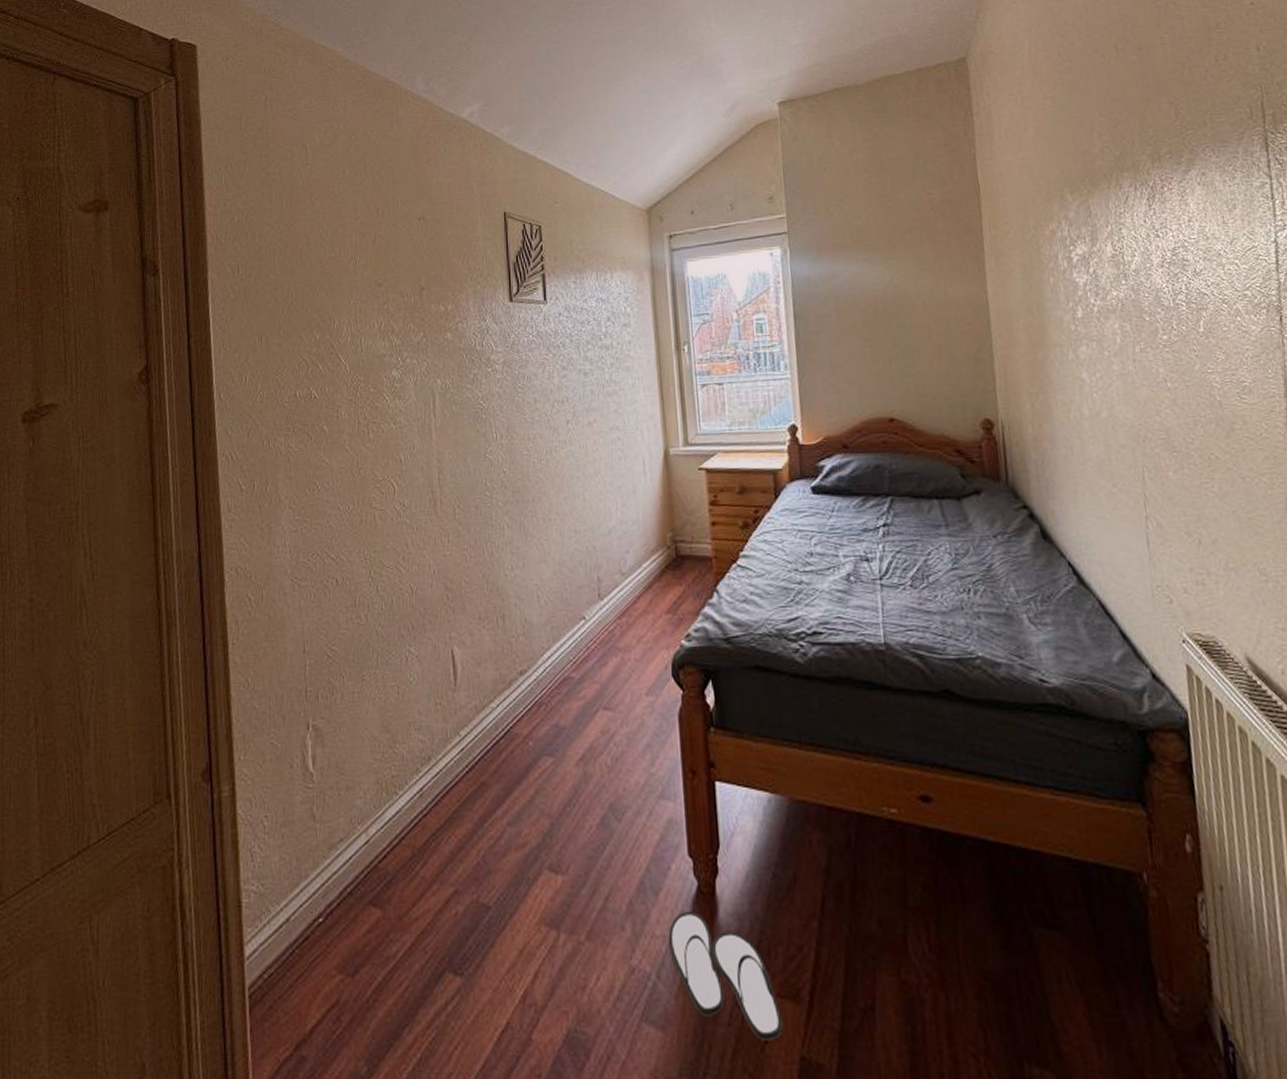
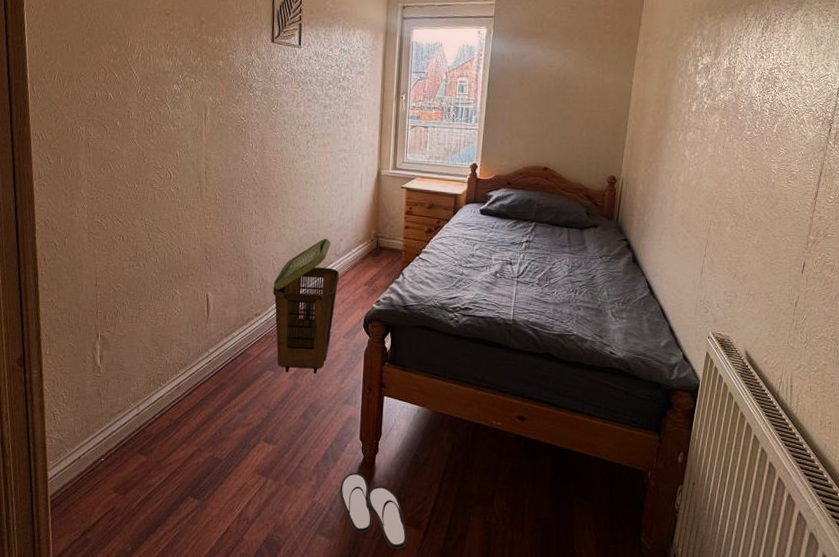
laundry basket: none [540,551,631,756] -> present [273,238,340,373]

